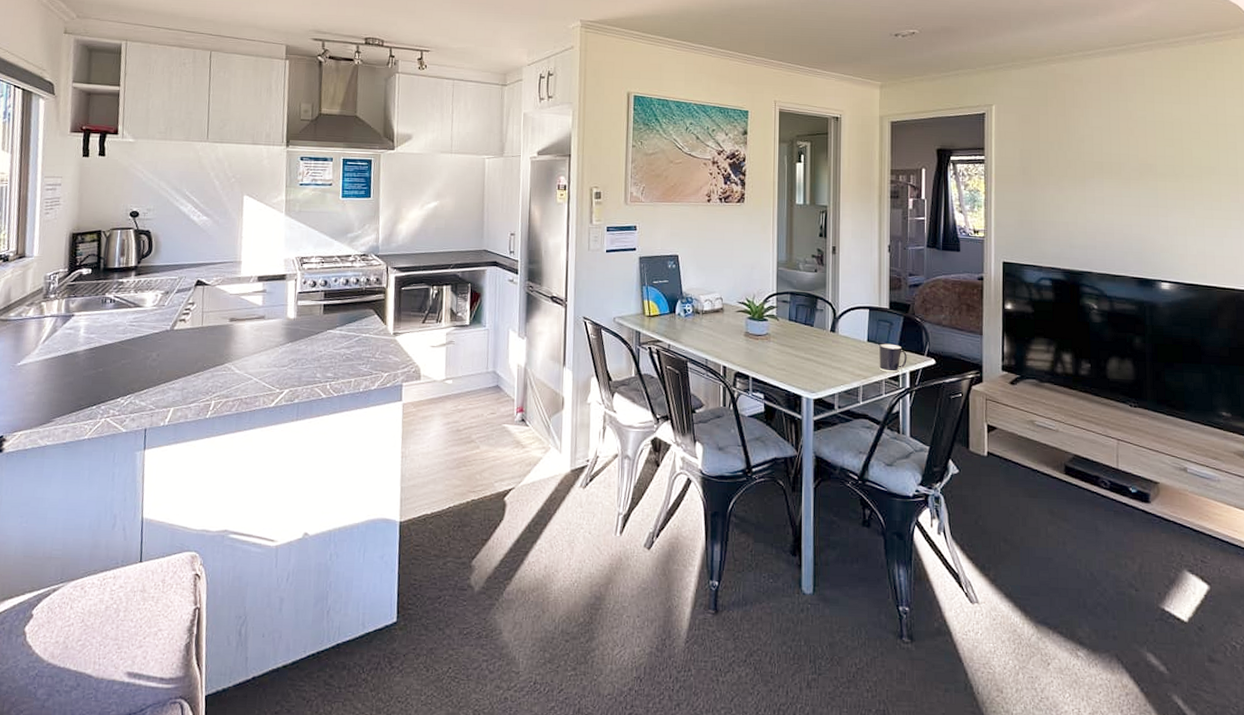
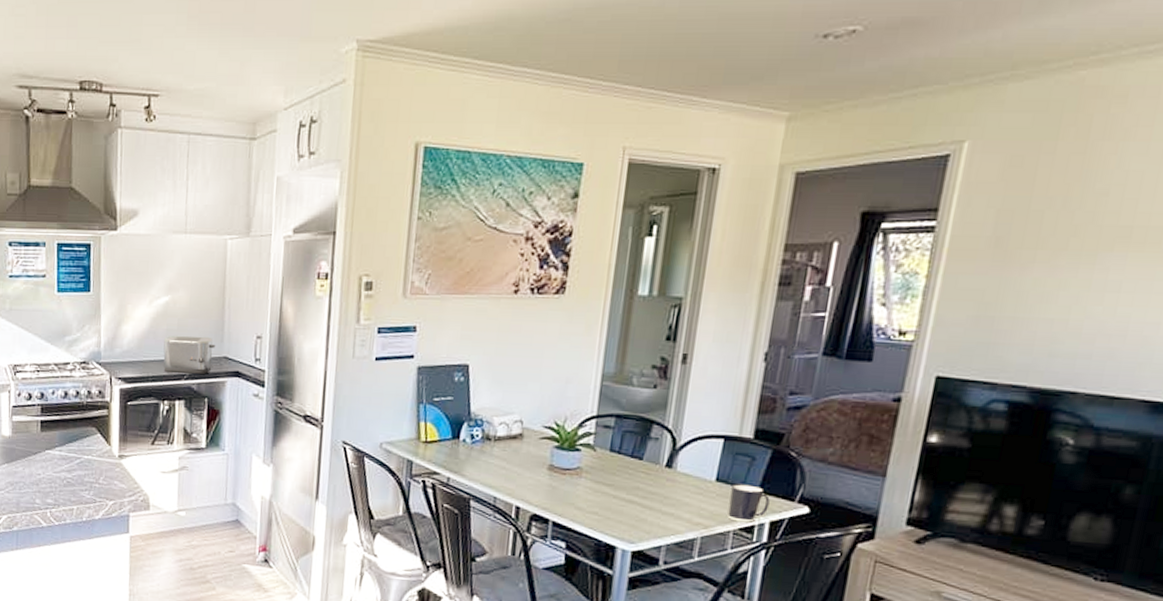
toaster: none [432,232,477,264] -> present [163,335,216,374]

